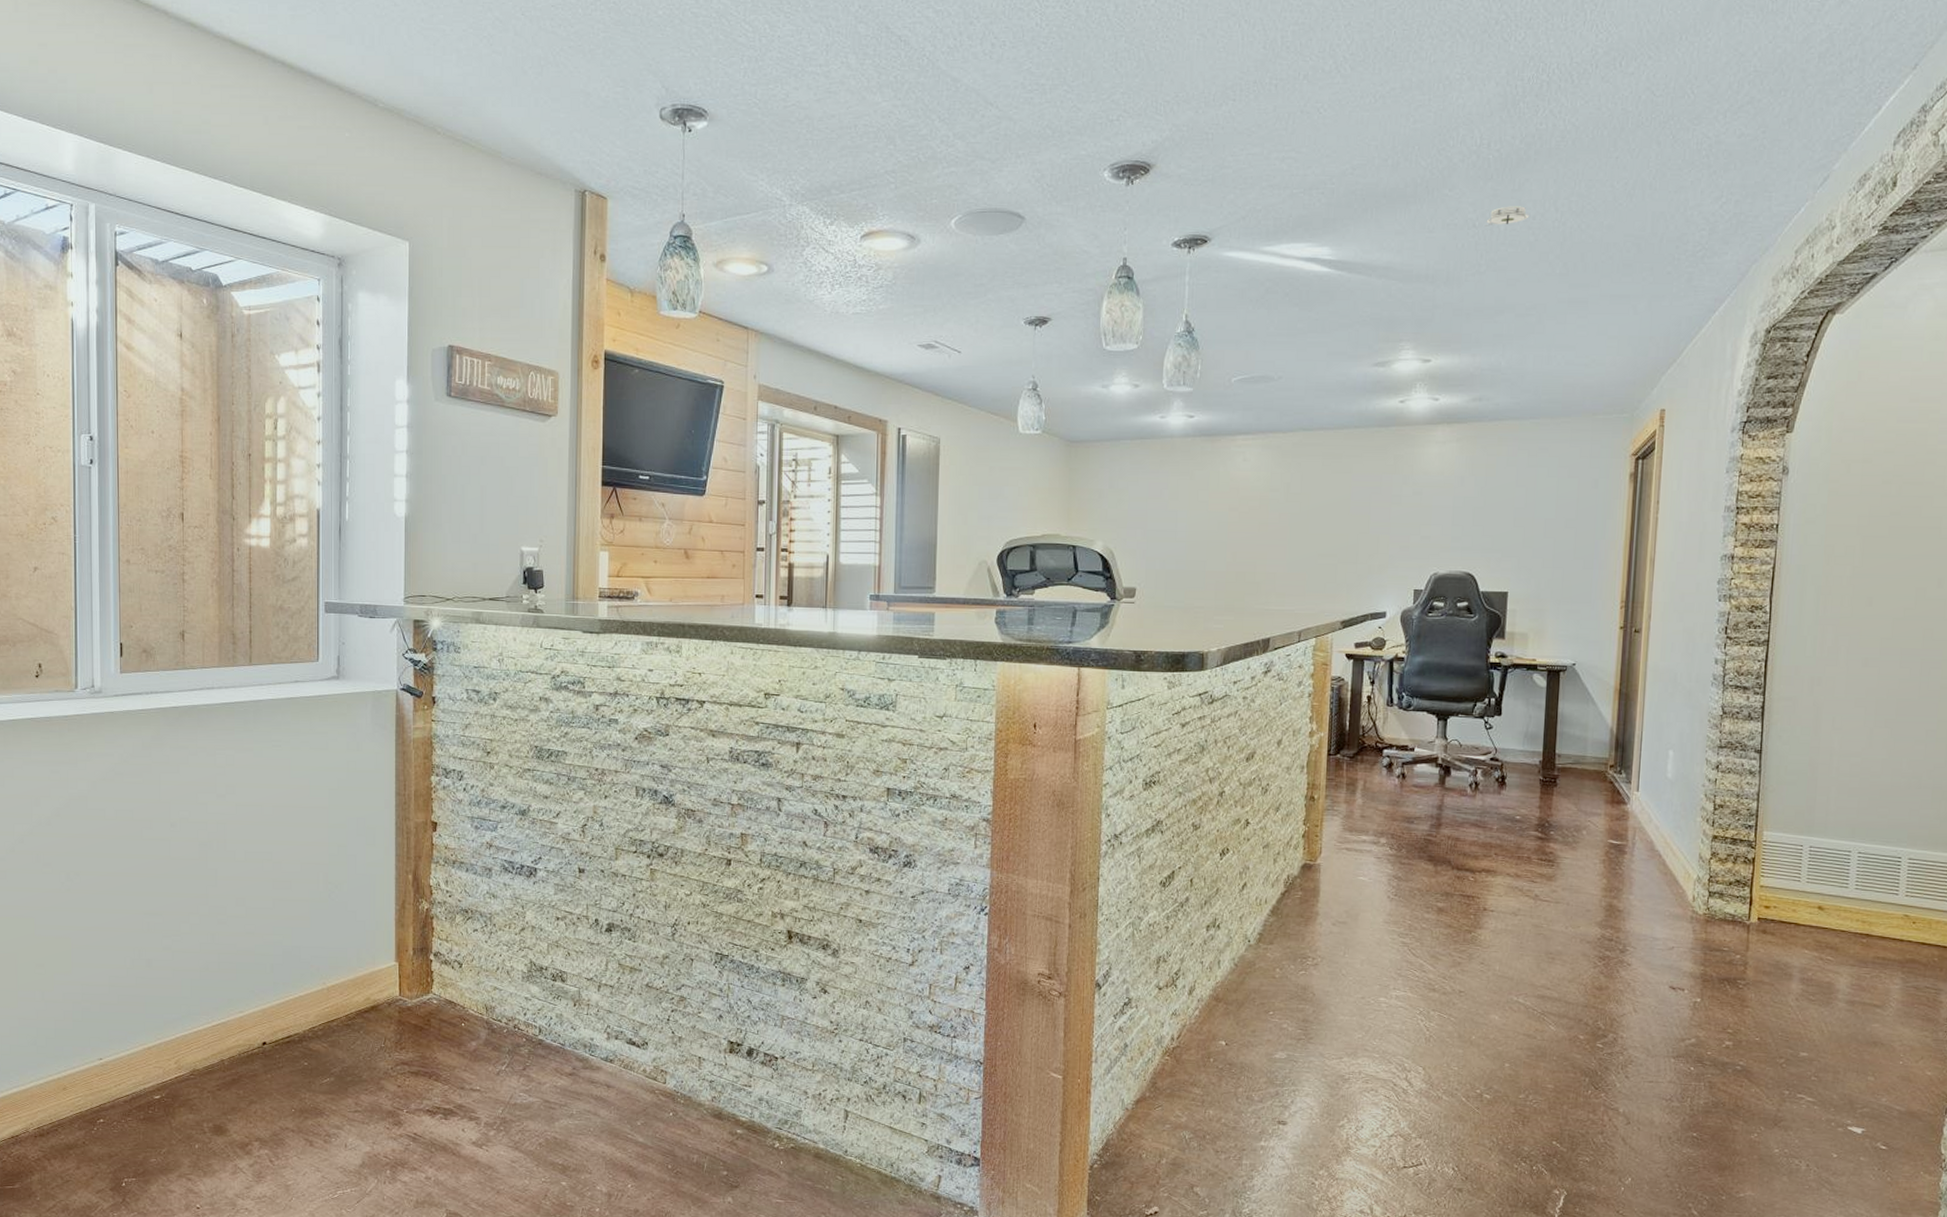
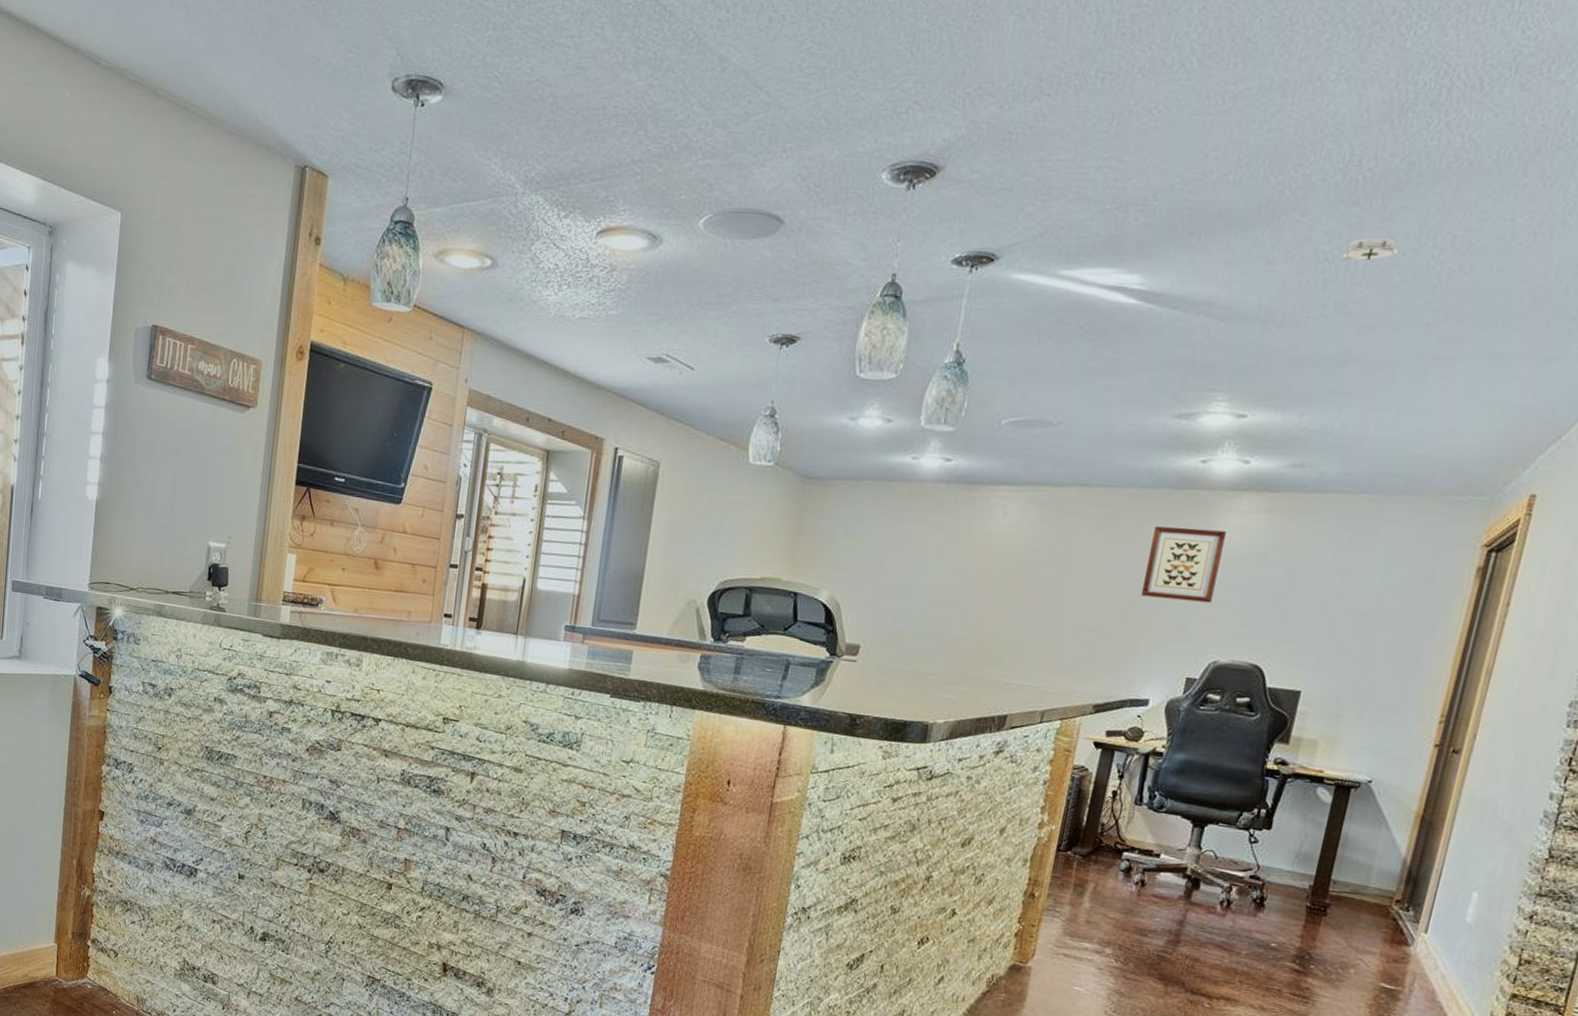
wall art: none [1366,459,1428,523] -> present [1140,526,1226,603]

